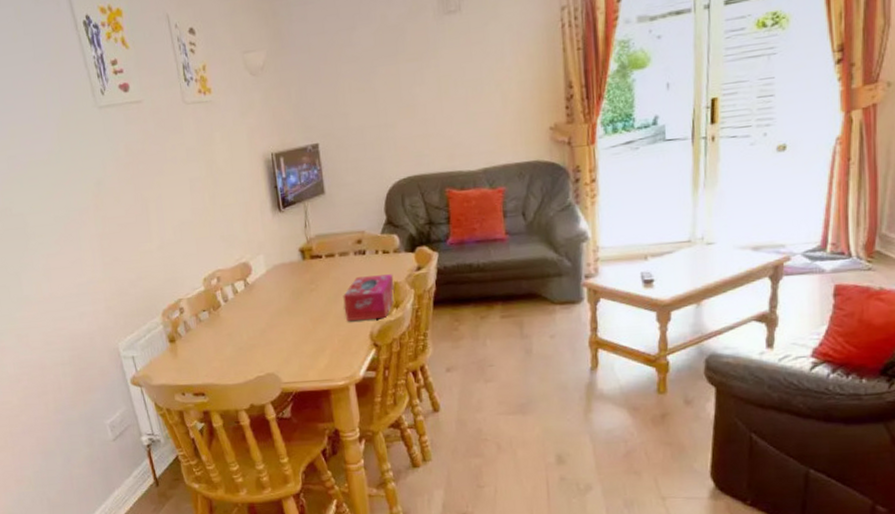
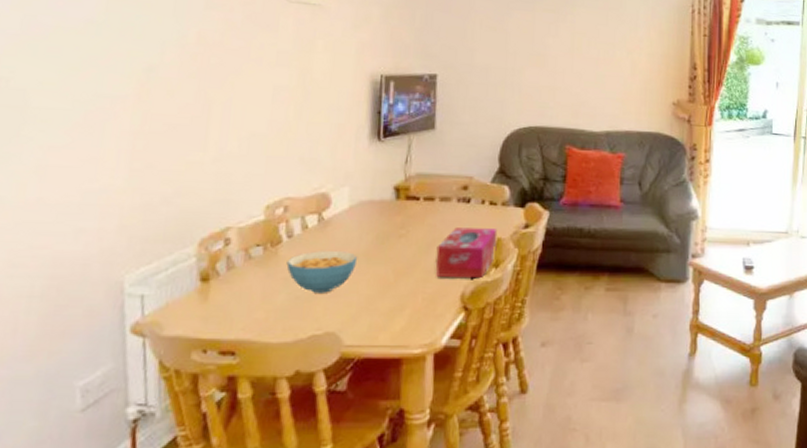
cereal bowl: none [227,308,281,344] -> present [286,251,358,293]

